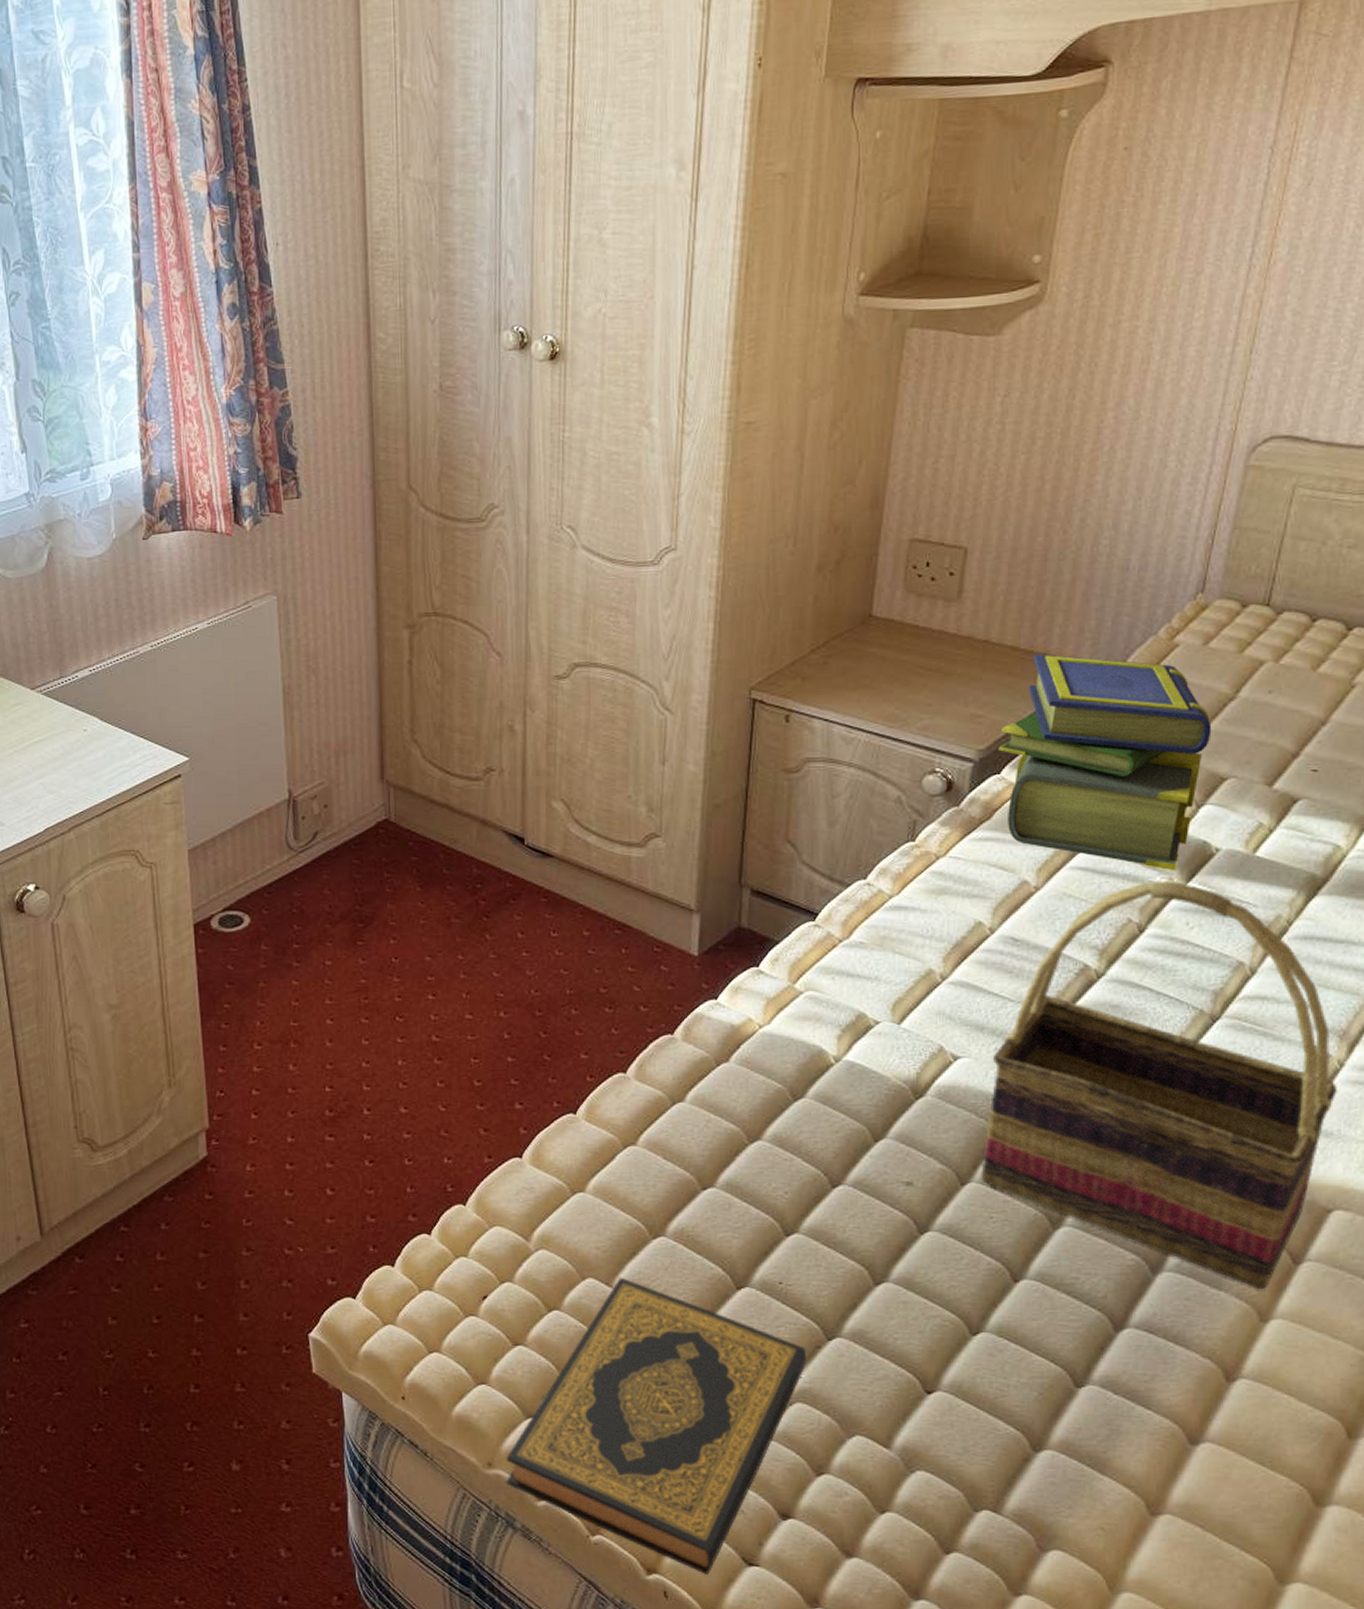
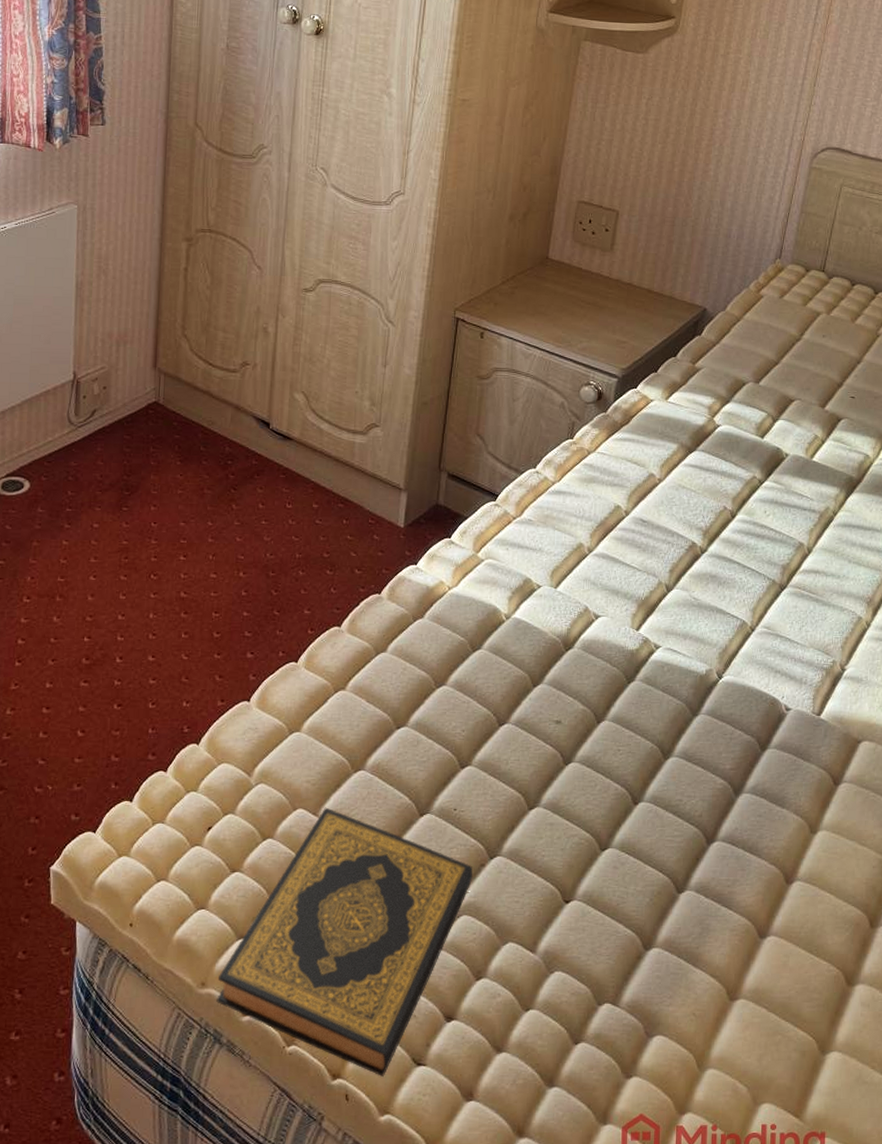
woven basket: present [981,880,1337,1289] -> none [612,477,865,806]
stack of books: present [998,654,1212,871] -> none [636,296,784,470]

